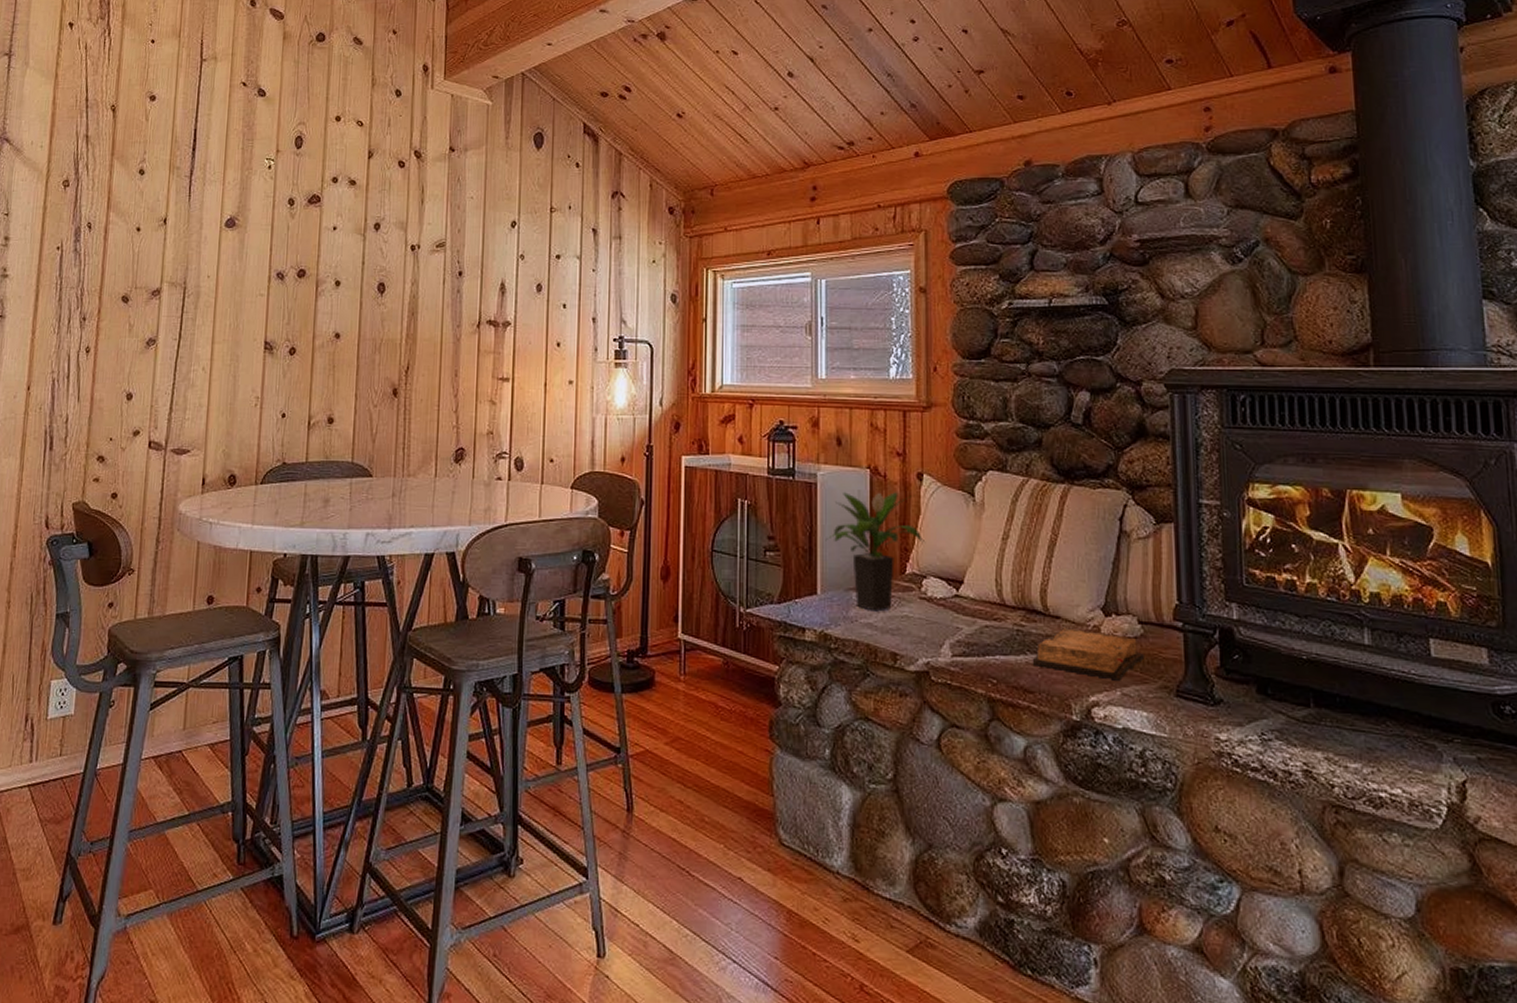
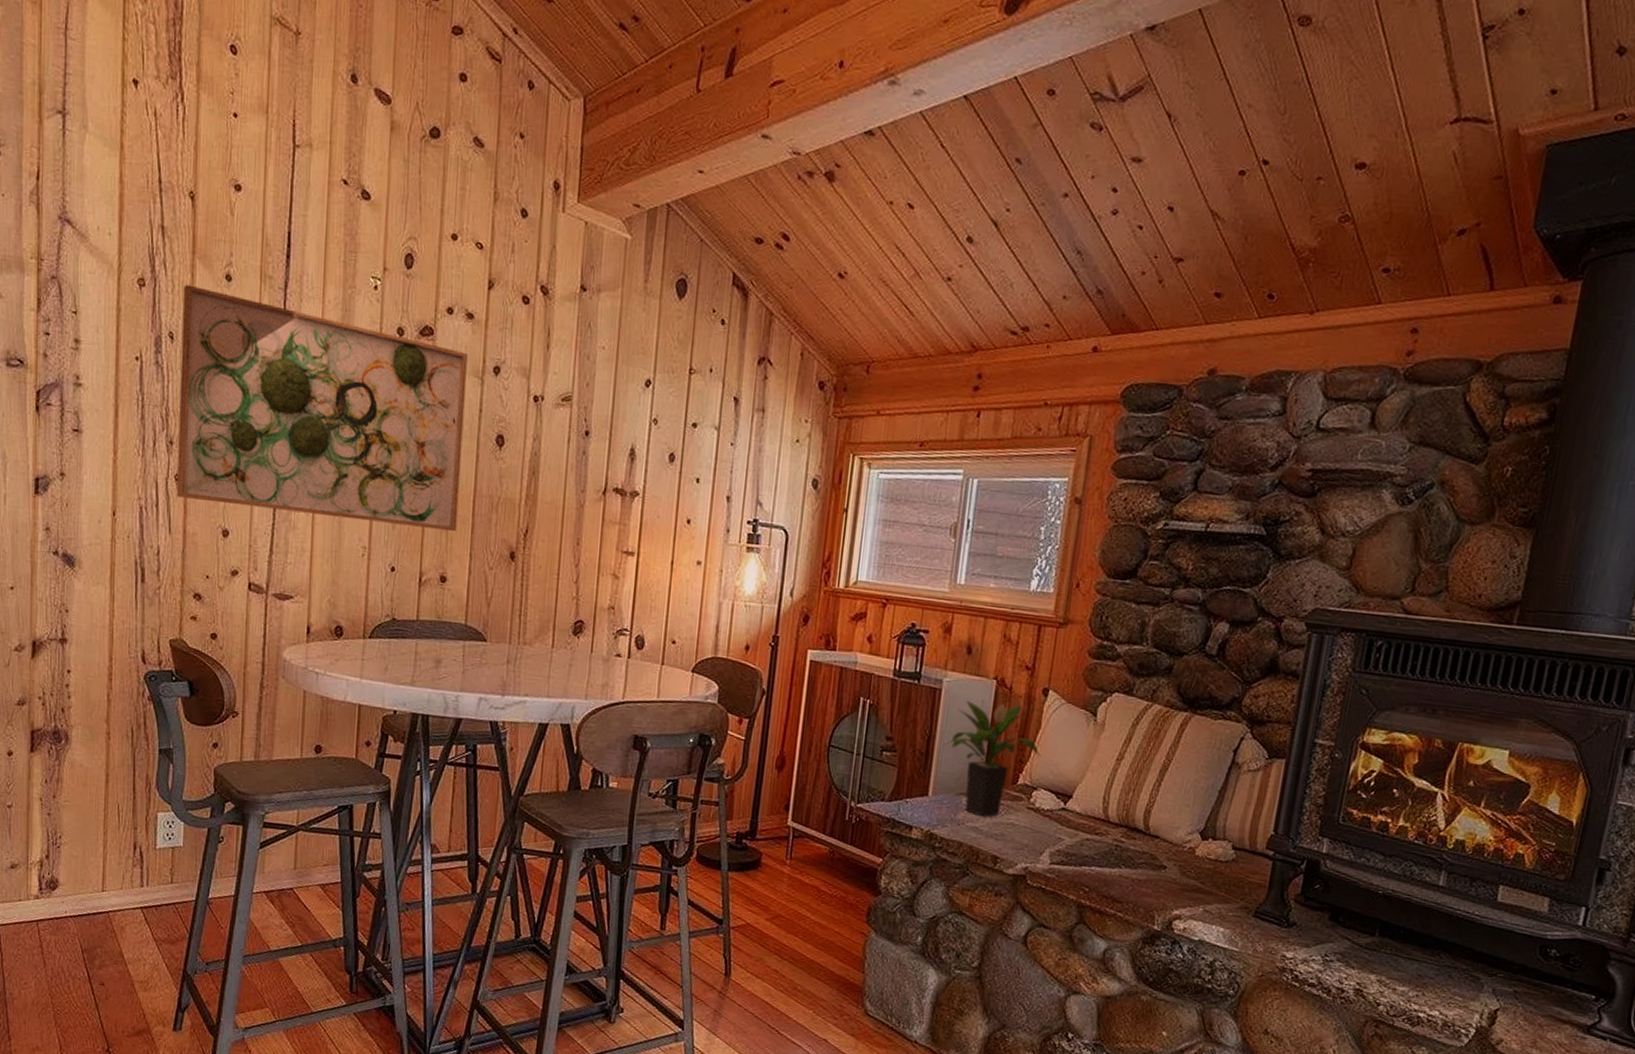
wall art: none [87,181,351,375] -> present [177,284,468,532]
diary: present [1032,628,1144,681] -> none [1125,847,1232,899]

